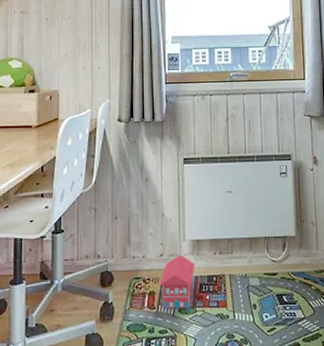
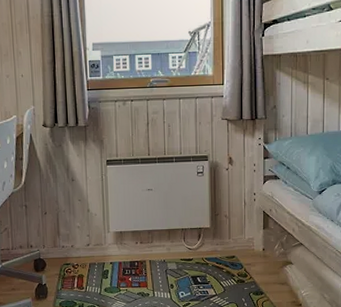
toy house: present [159,254,195,309] -> none [87,244,119,289]

